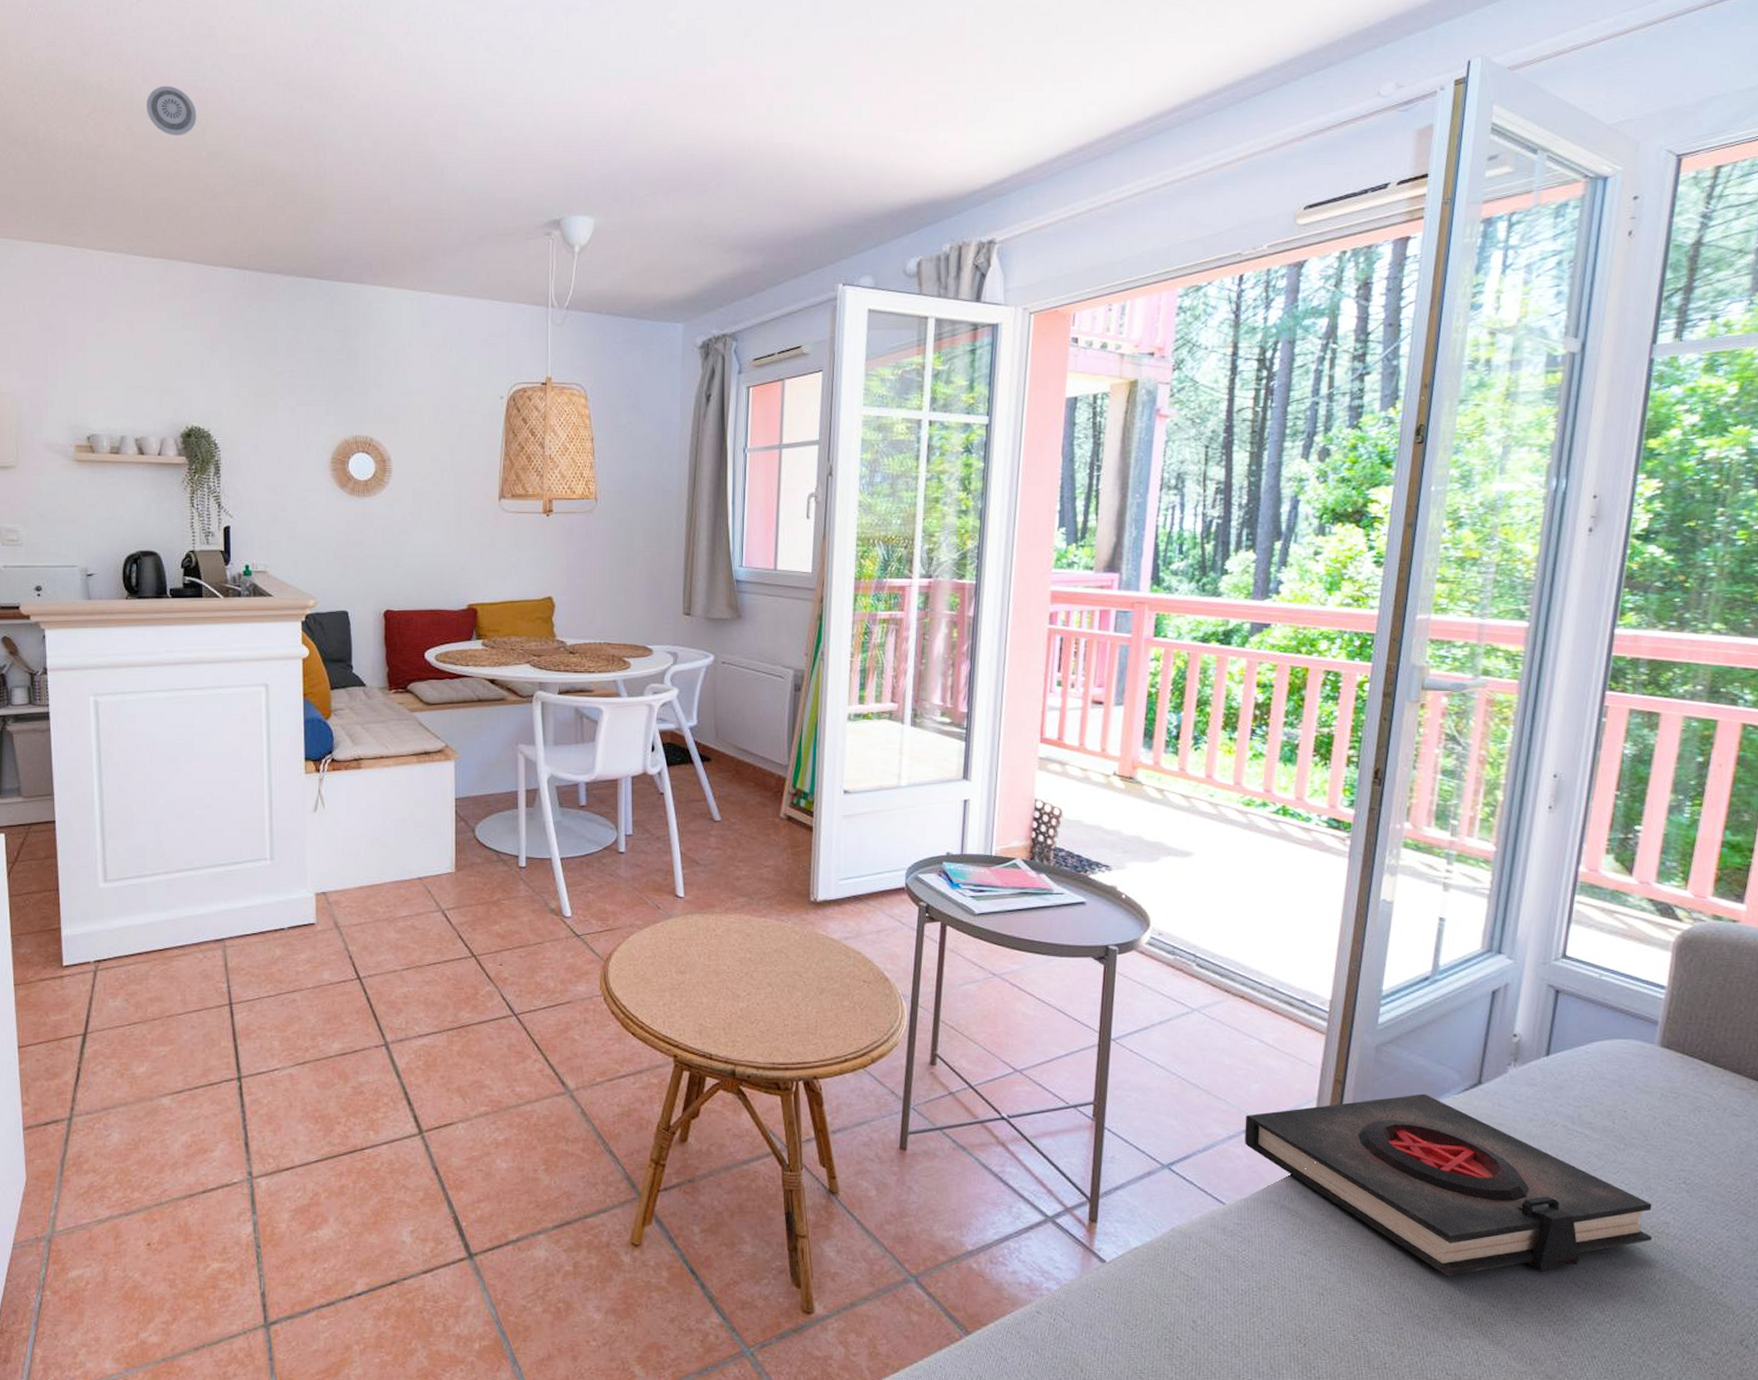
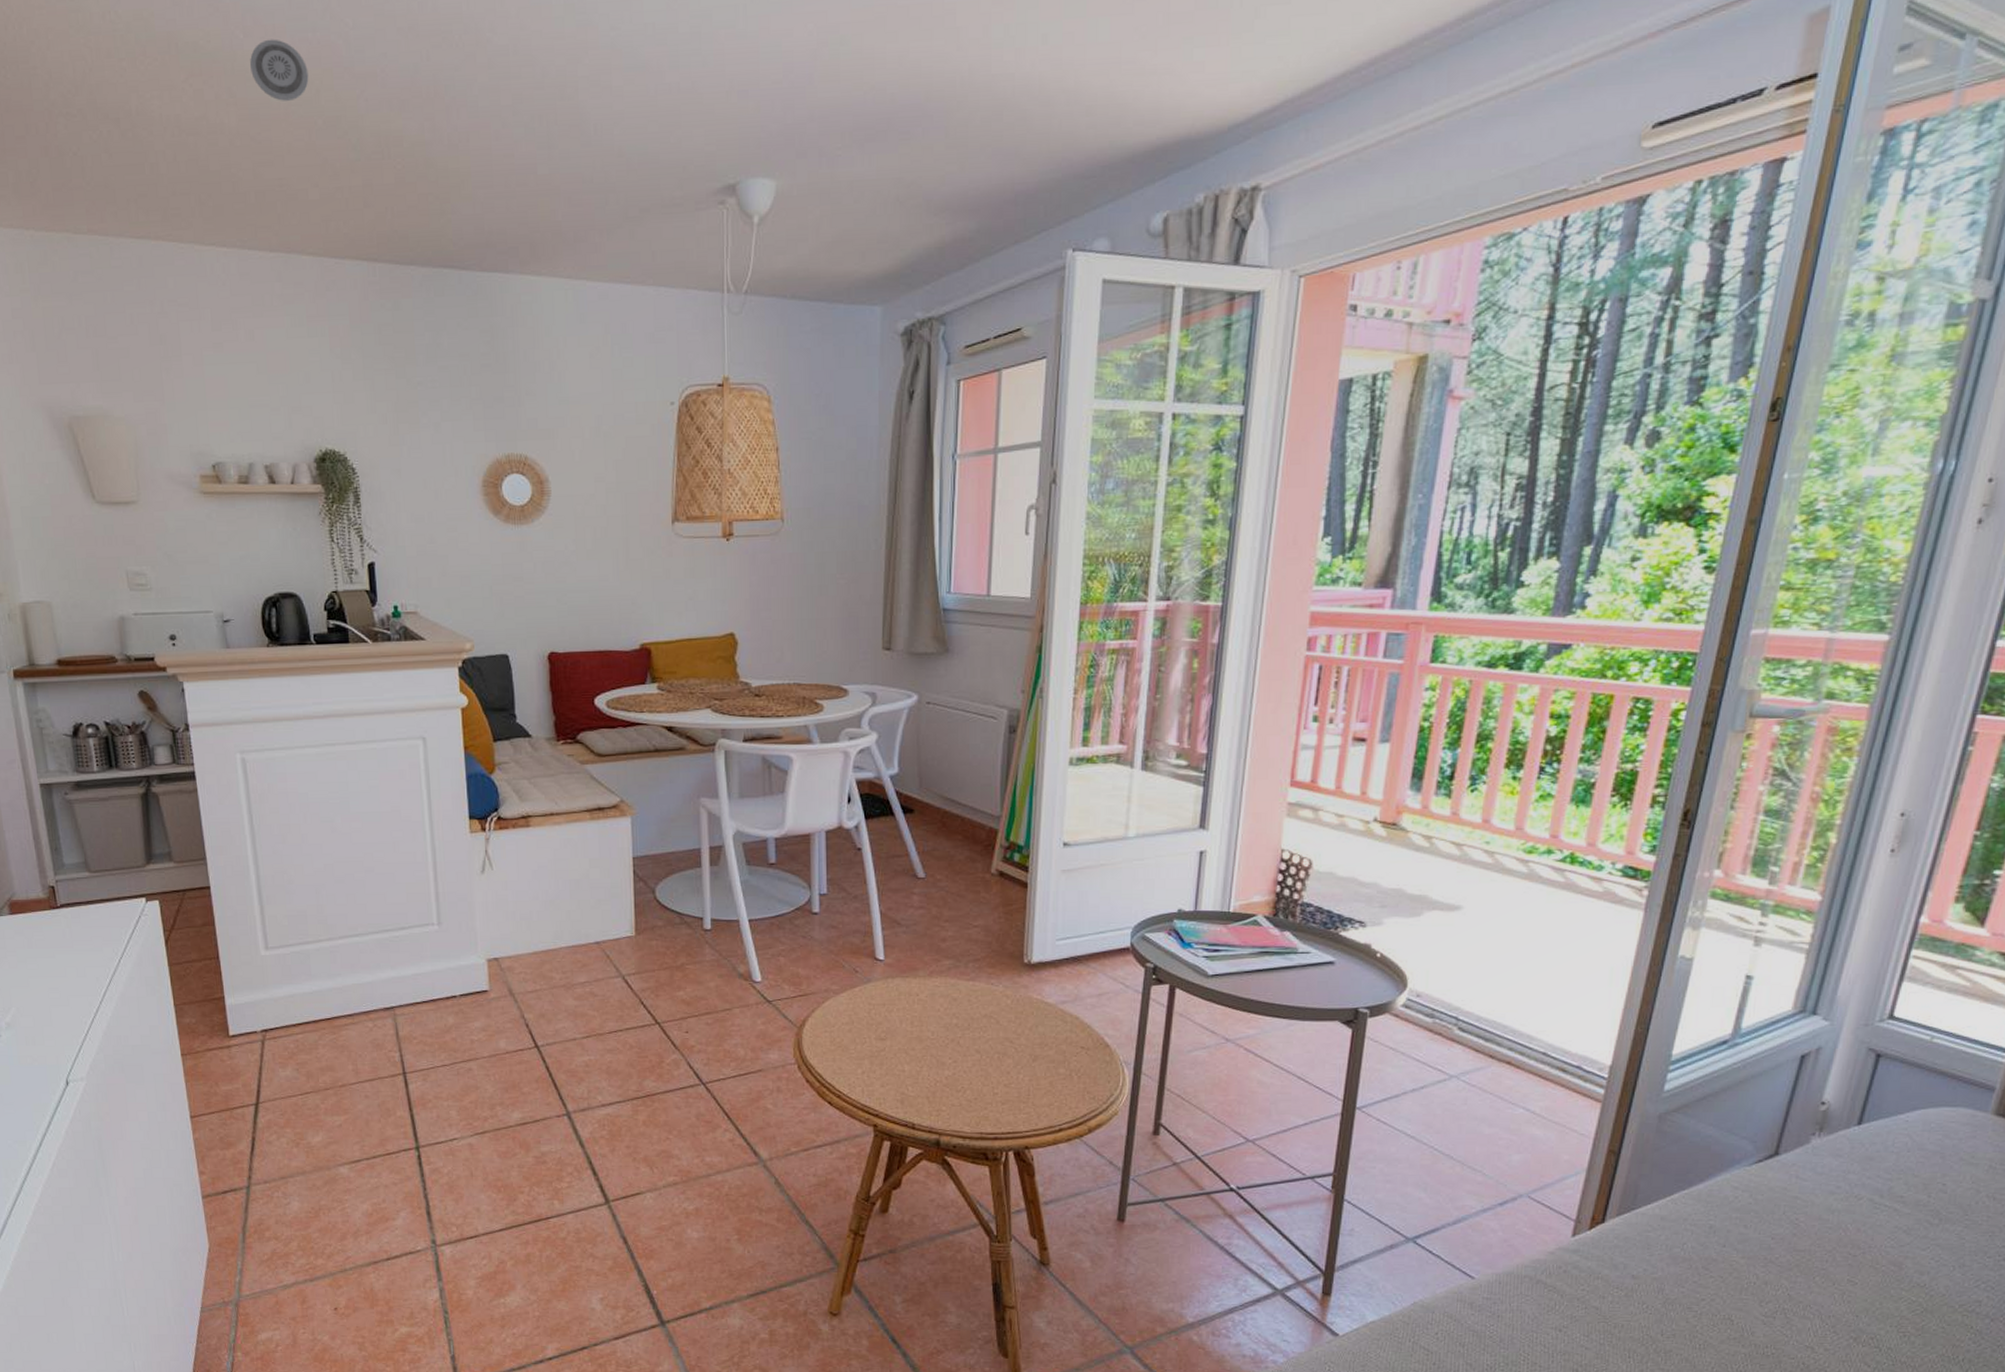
book: present [1245,1093,1652,1277] -> none [1501,1165,1964,1354]

